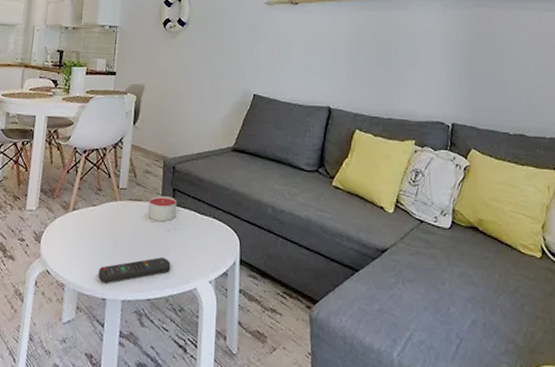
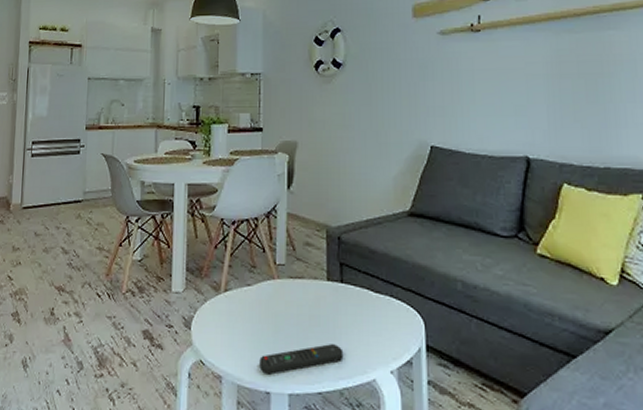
candle: present [147,196,177,222] -> none [311,272,346,302]

